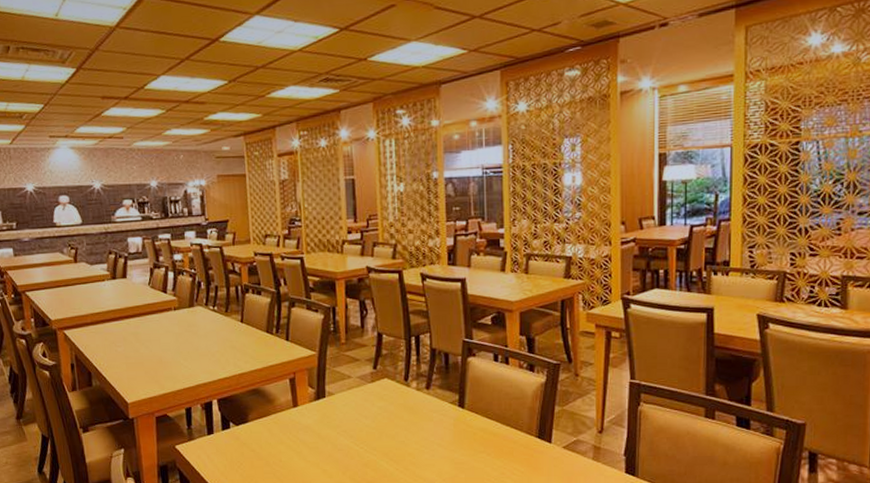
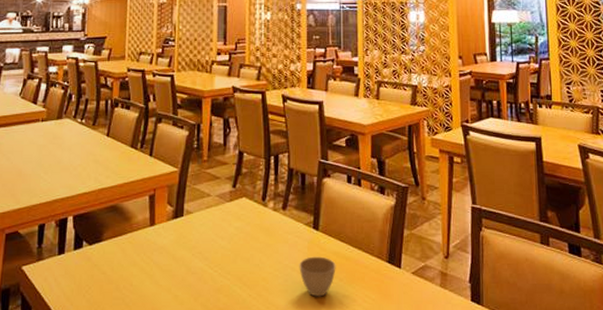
cup: none [445,433,484,470] -> present [299,256,336,297]

